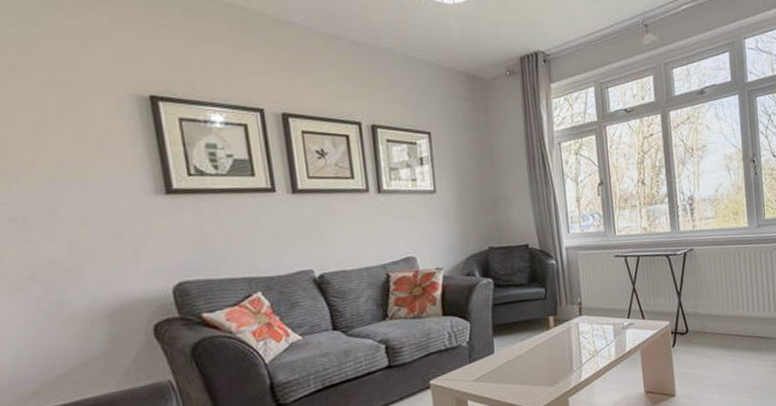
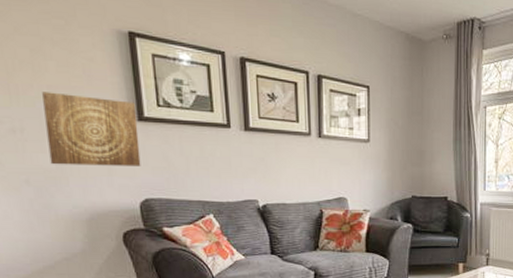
wall art: none [48,170,172,254] -> present [42,92,141,166]

